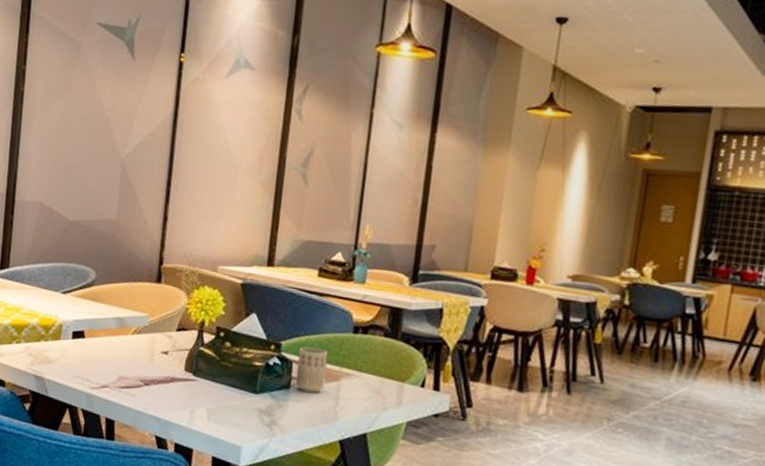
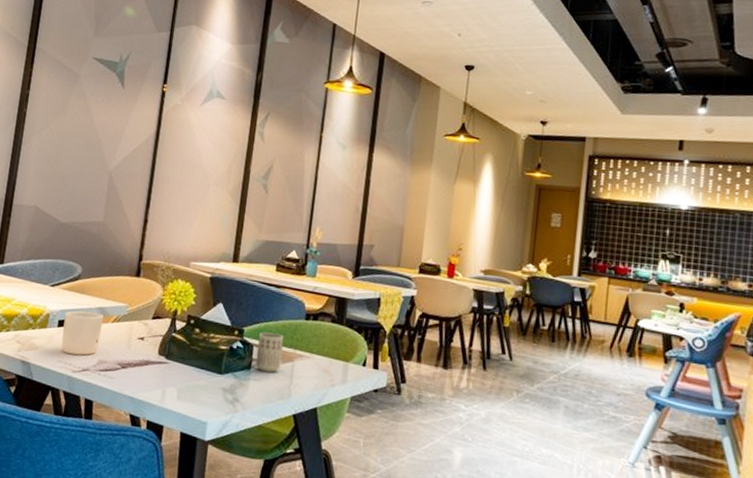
mug: none [77,321,122,371] -> present [61,310,104,355]

